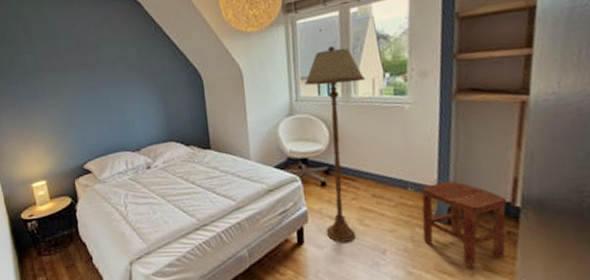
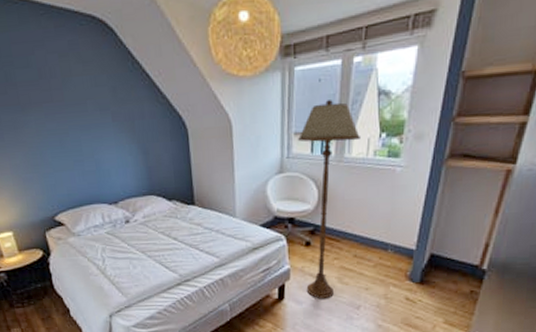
stool: present [421,181,507,269] -> none [396,244,476,323]

